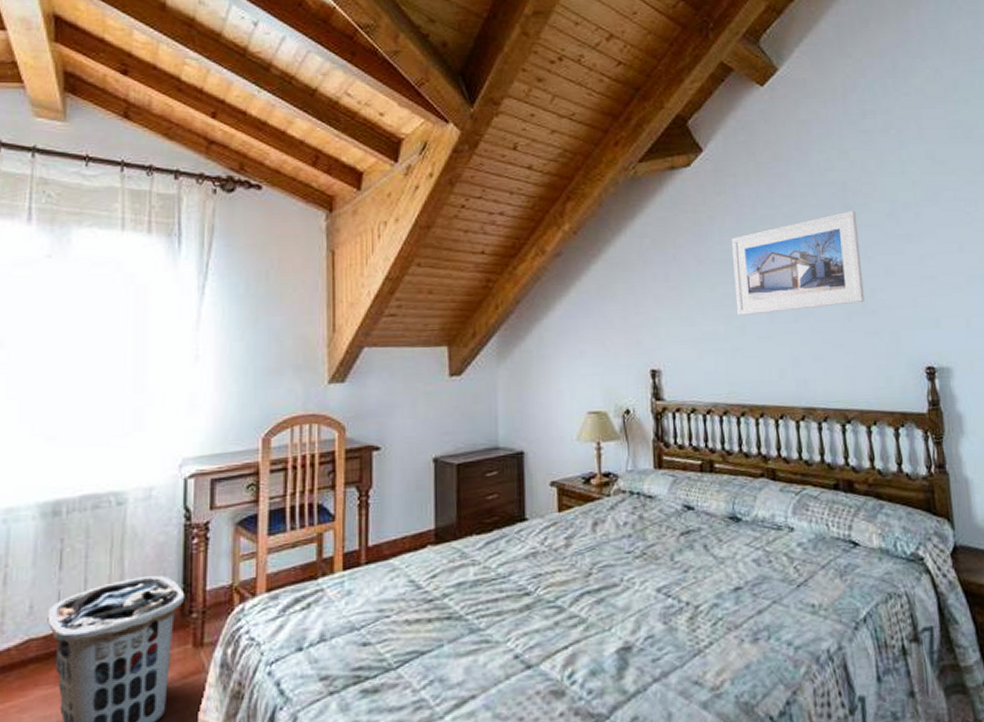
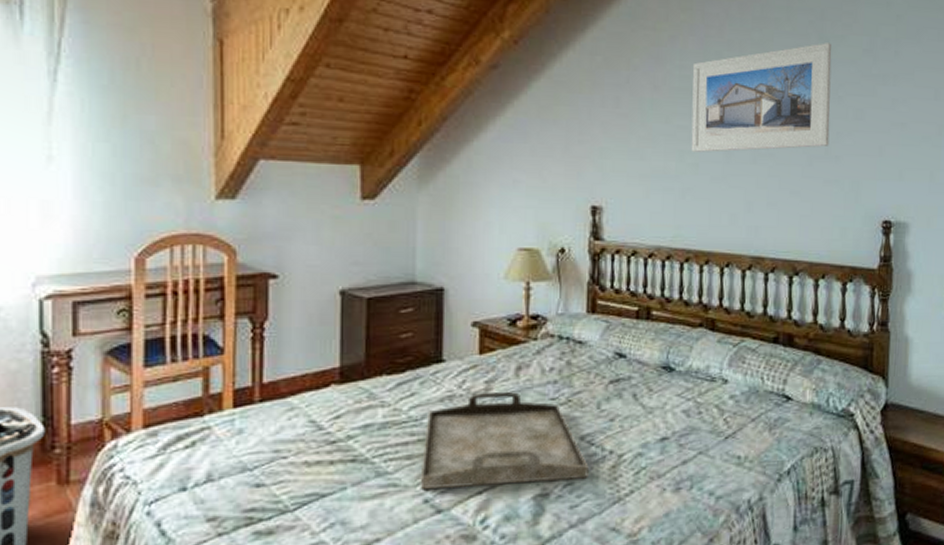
serving tray: none [510,546,668,645] -> present [420,391,589,489]

